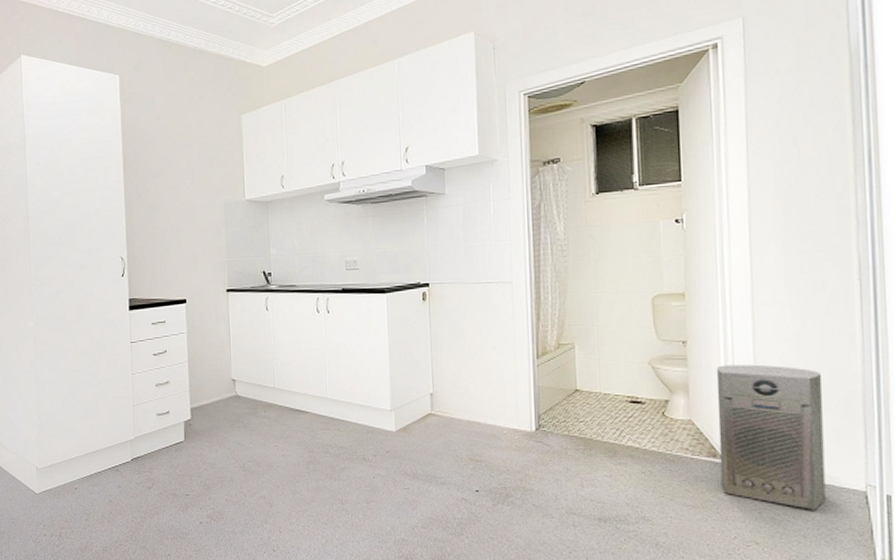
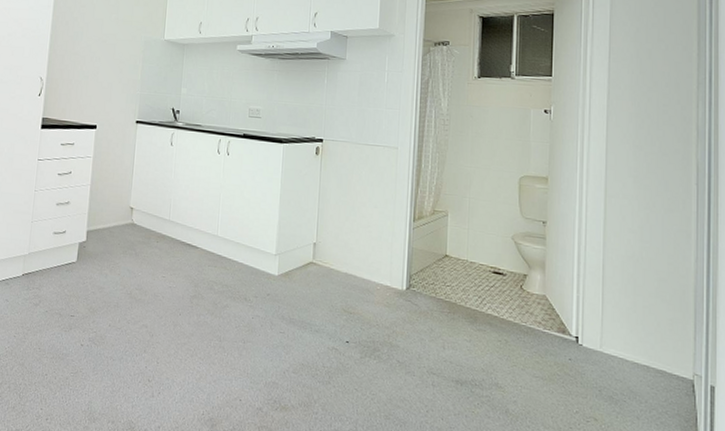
air purifier: present [717,364,826,510] -> none [567,247,660,393]

